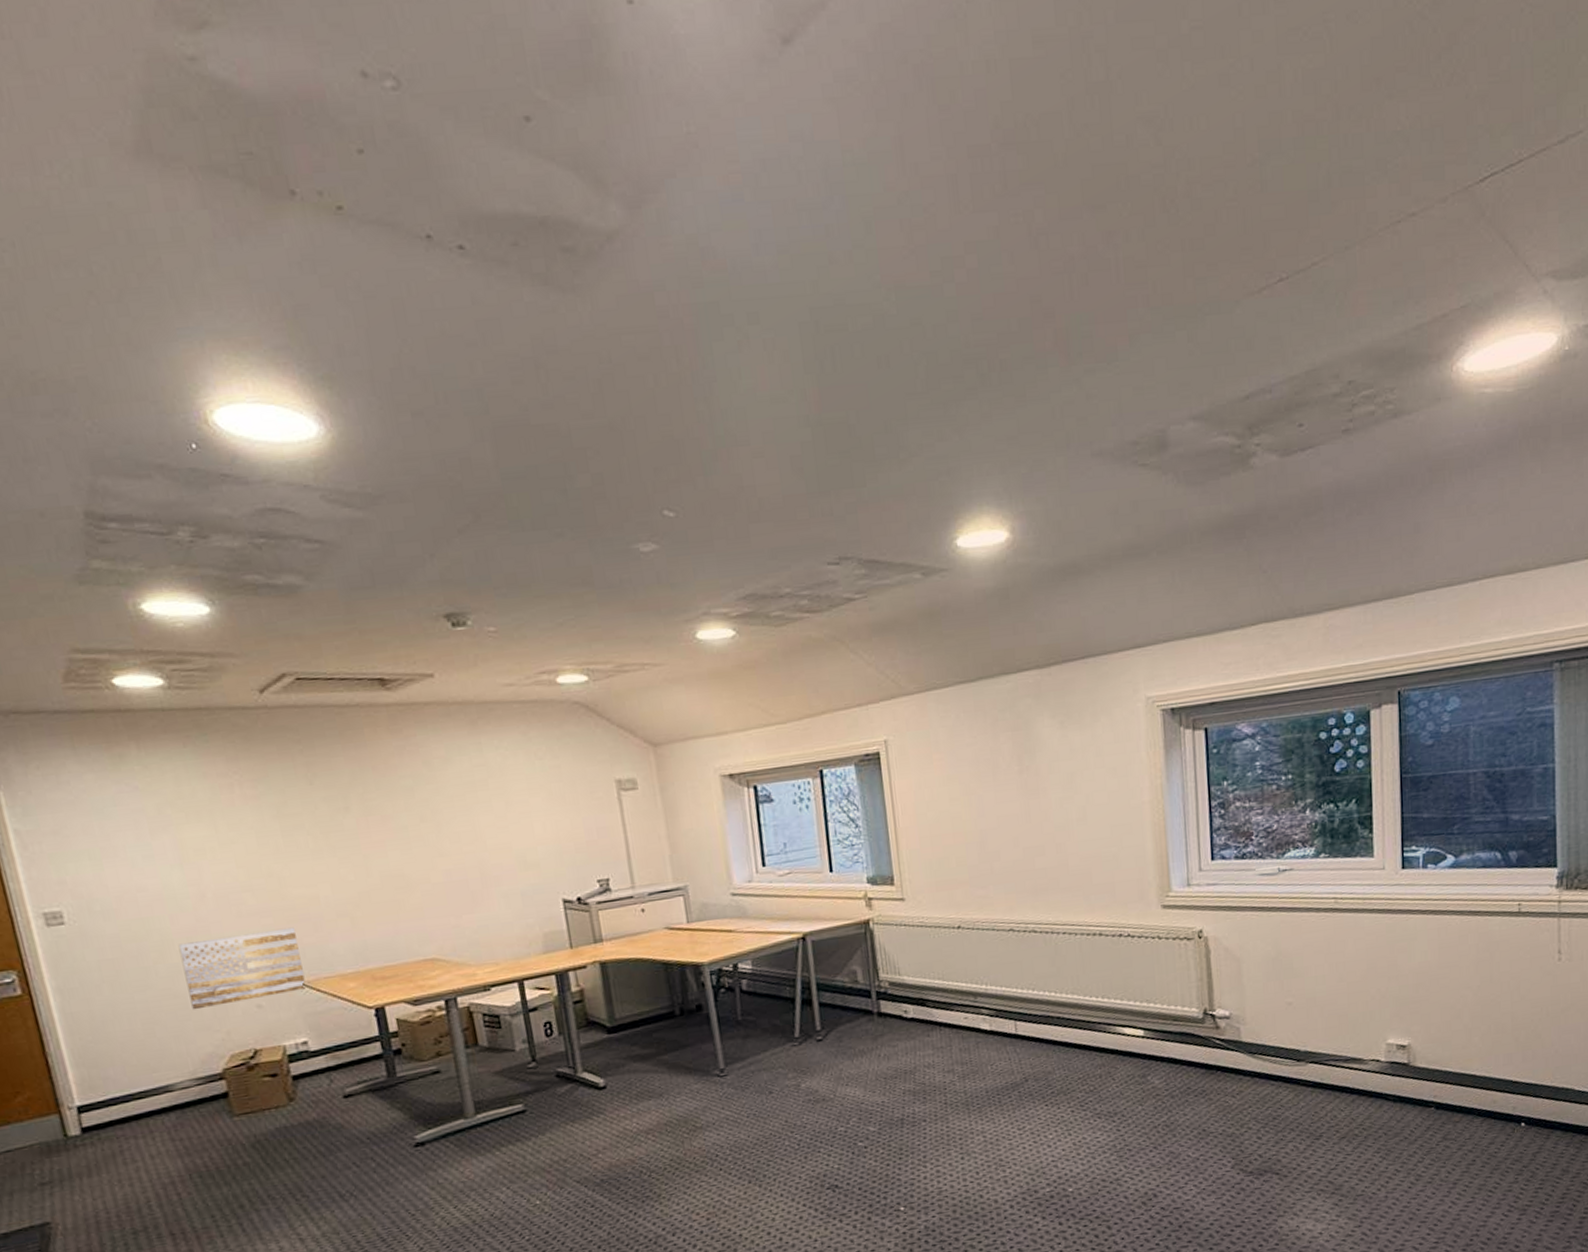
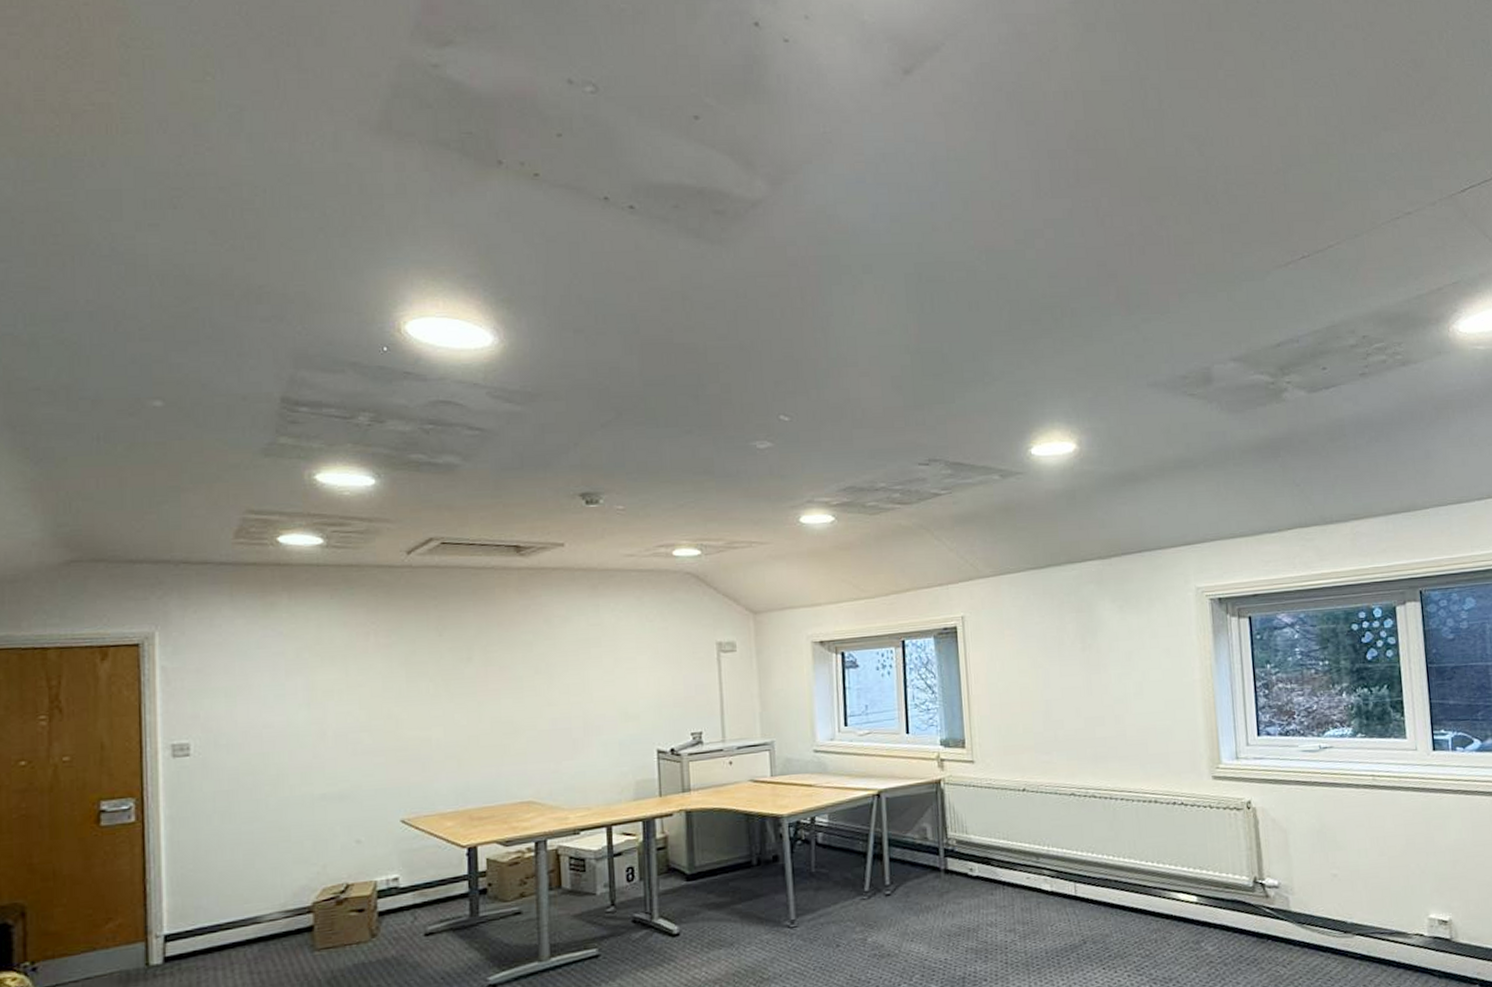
wall art: present [178,927,305,1010] -> none [292,766,406,843]

